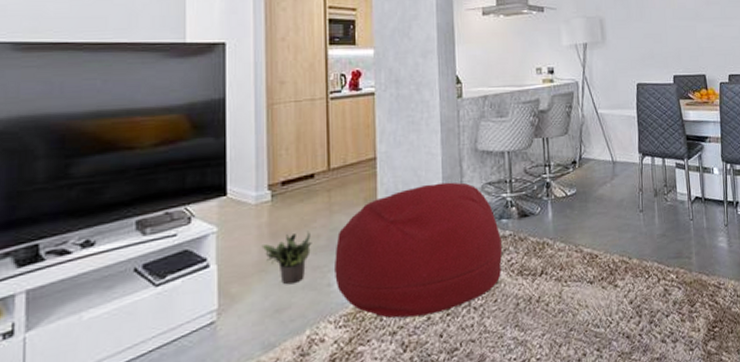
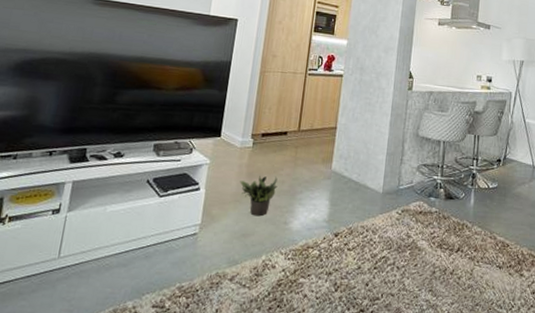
beanbag: present [335,182,502,318] -> none [290,156,428,265]

